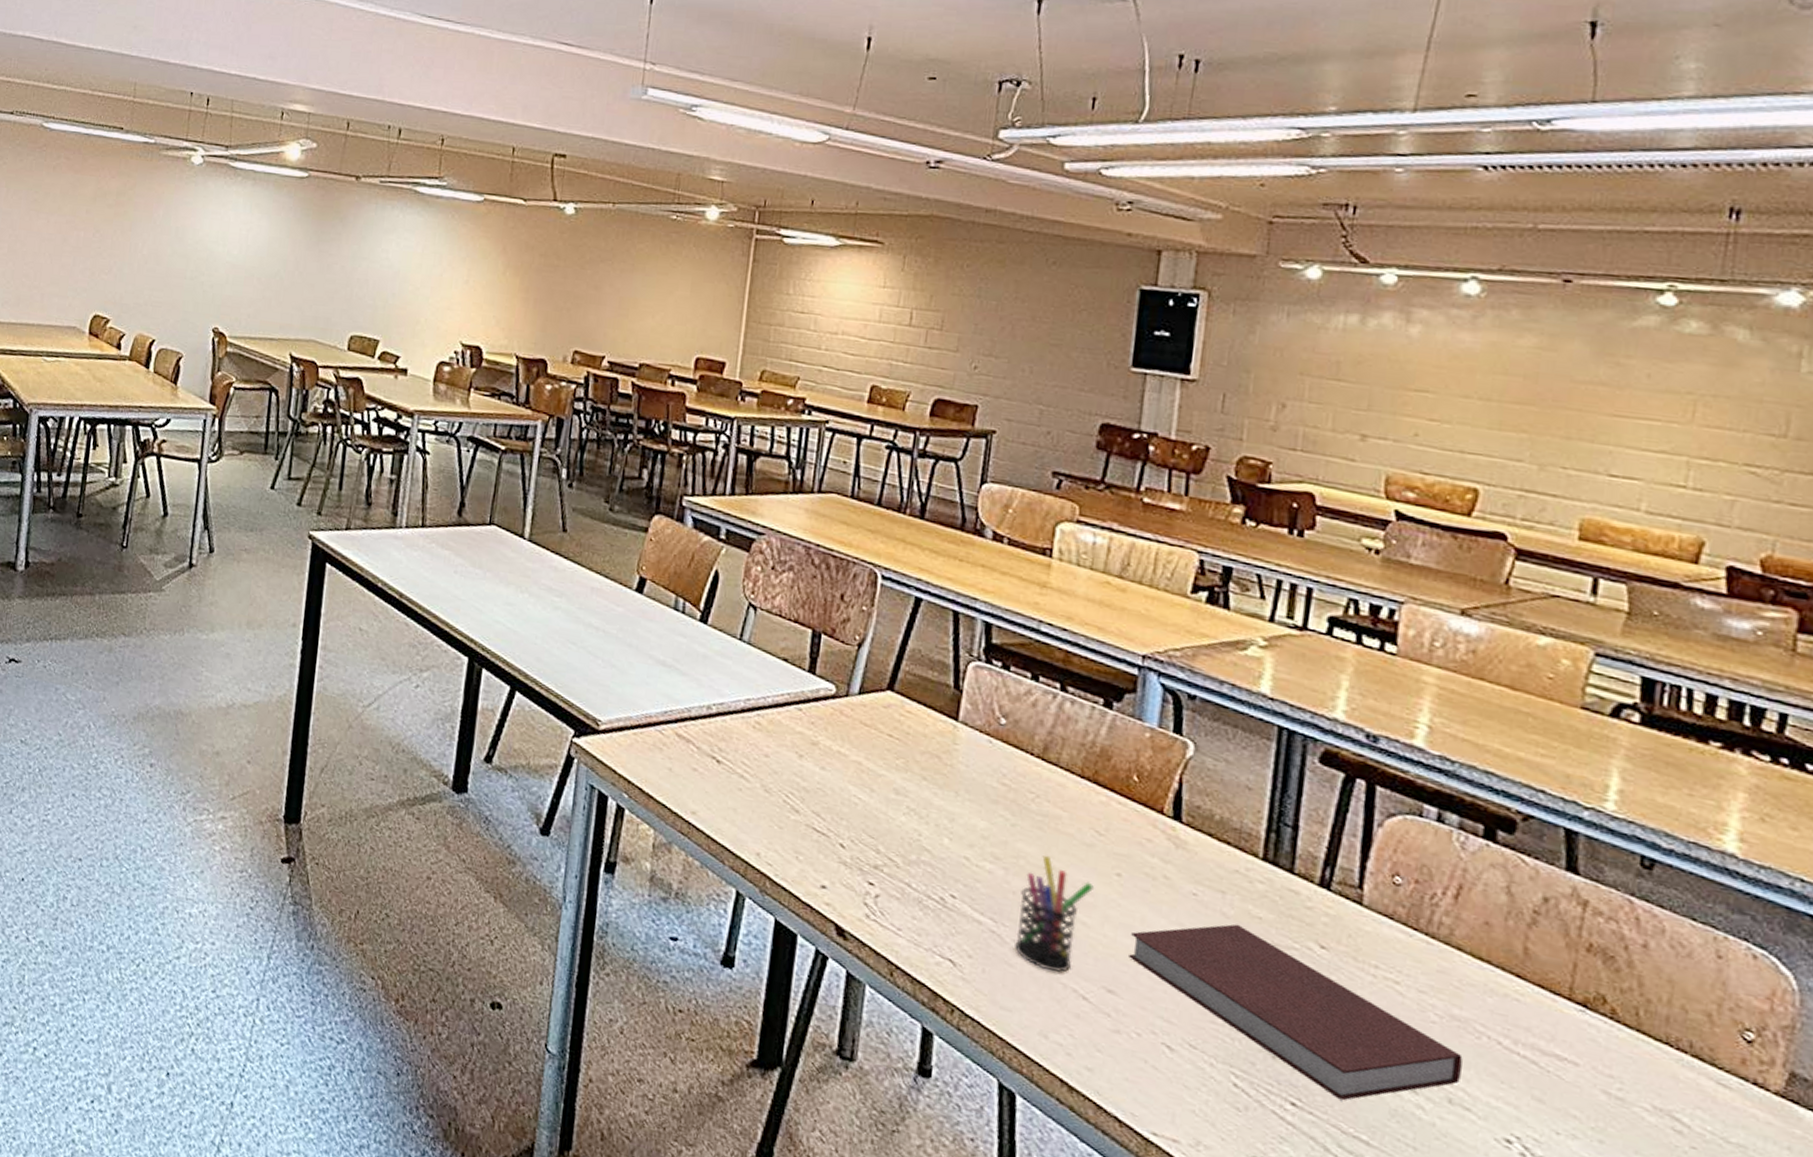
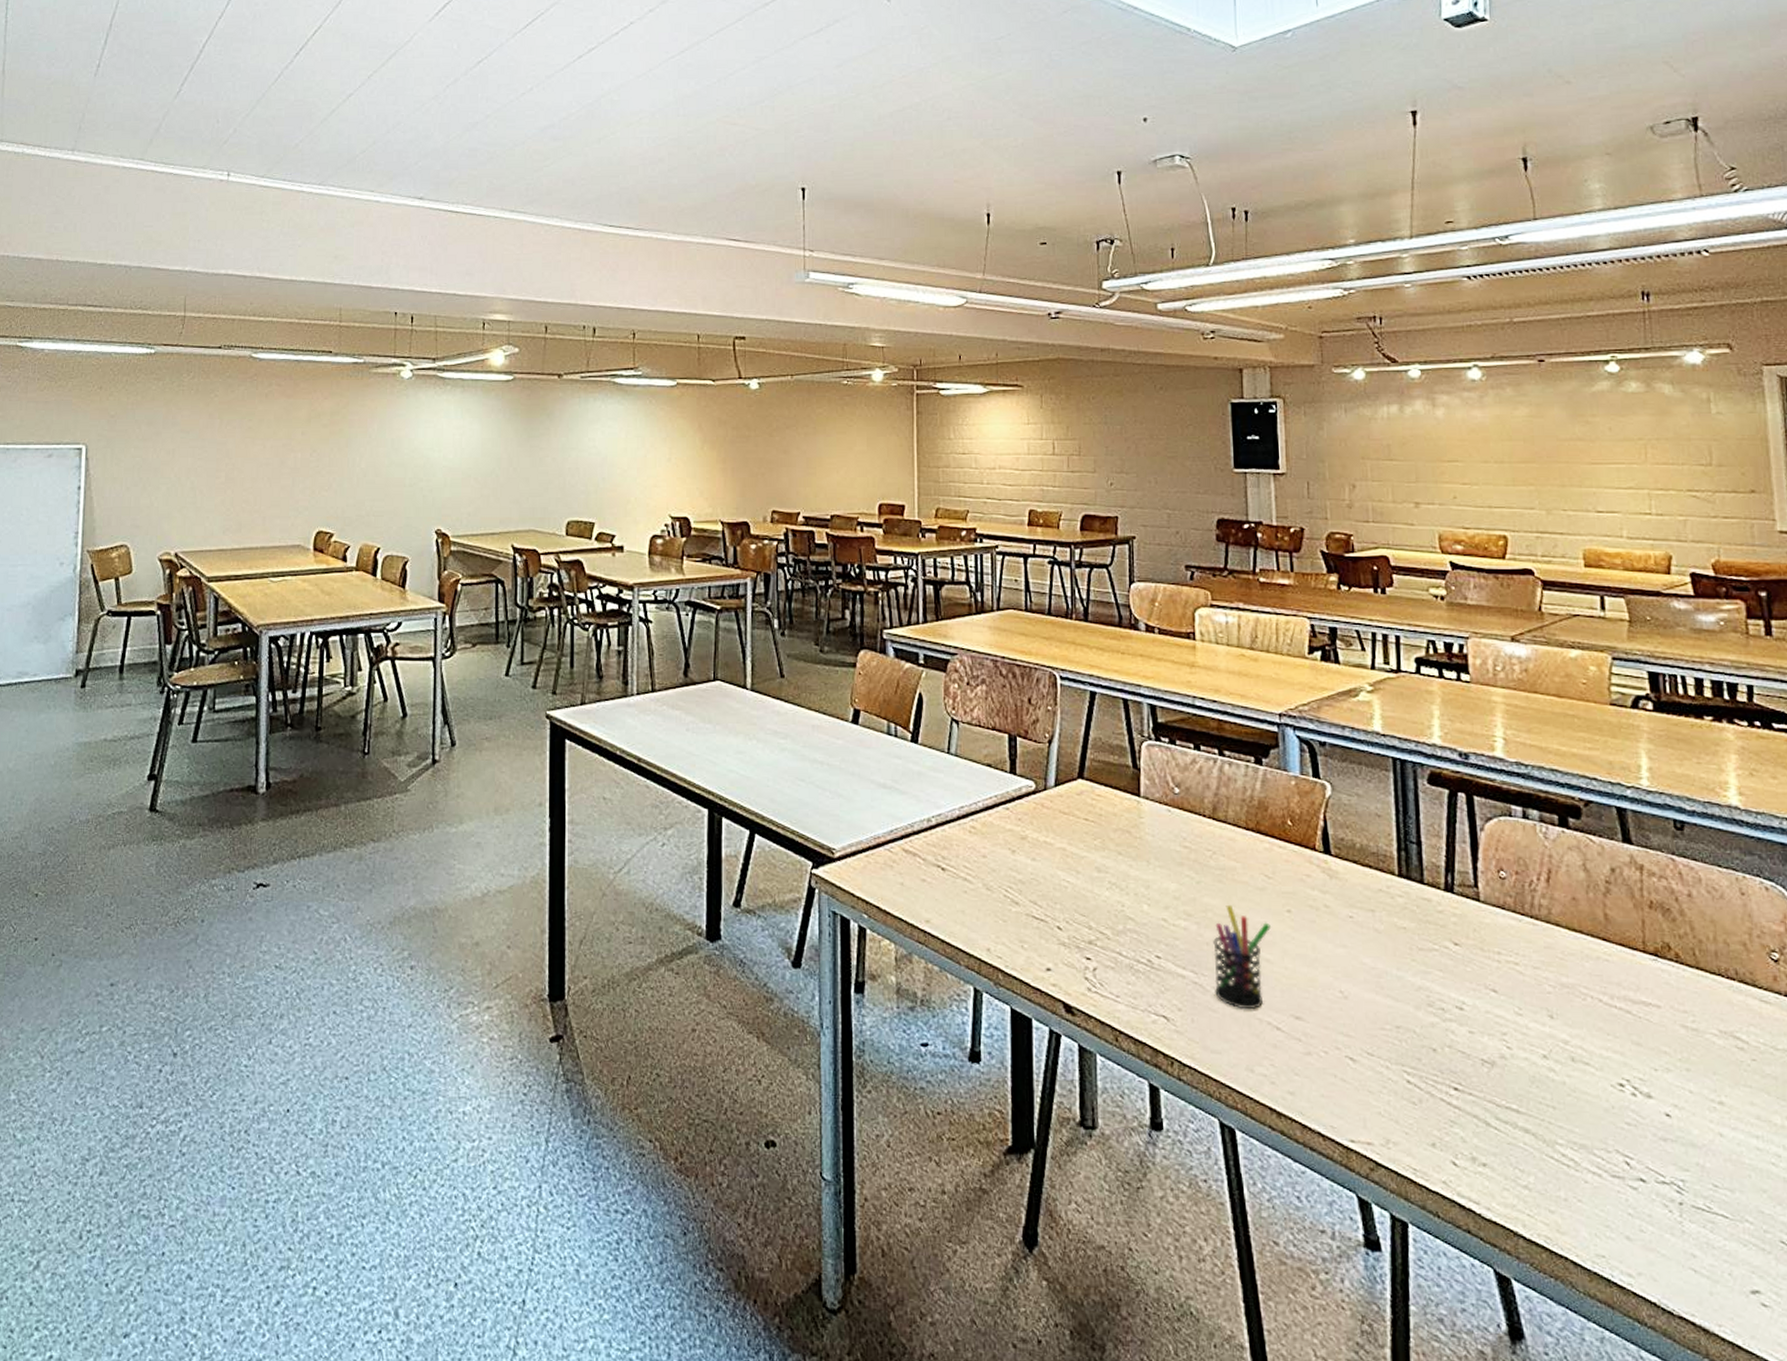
notebook: present [1129,923,1463,1101] -> none [1307,937,1578,1077]

